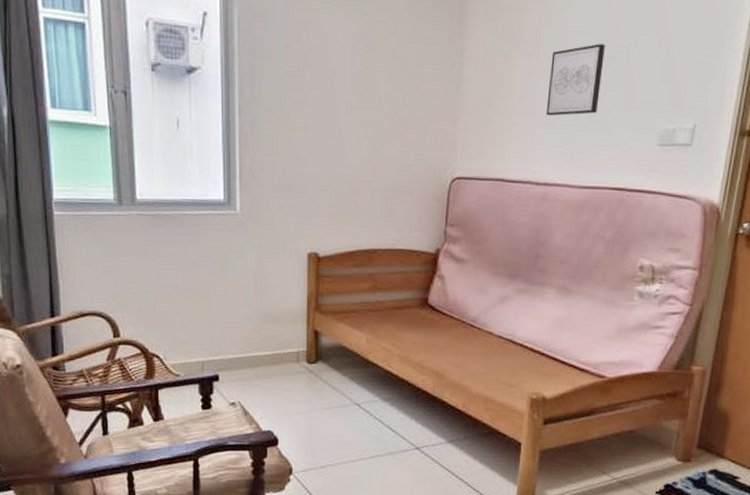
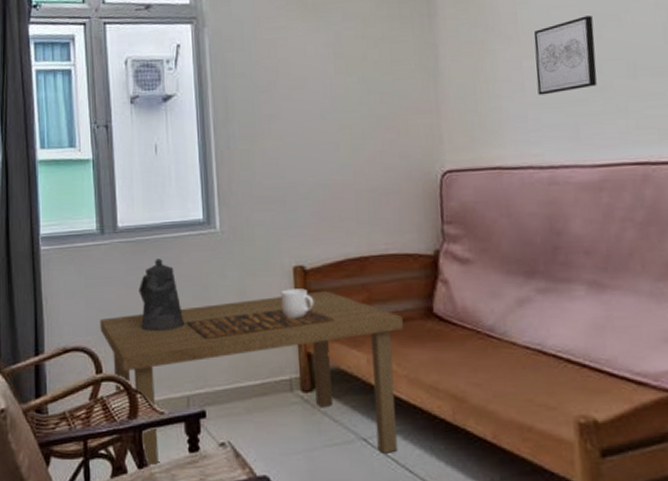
coffee table: none [117,234,401,420] -> present [100,258,403,466]

